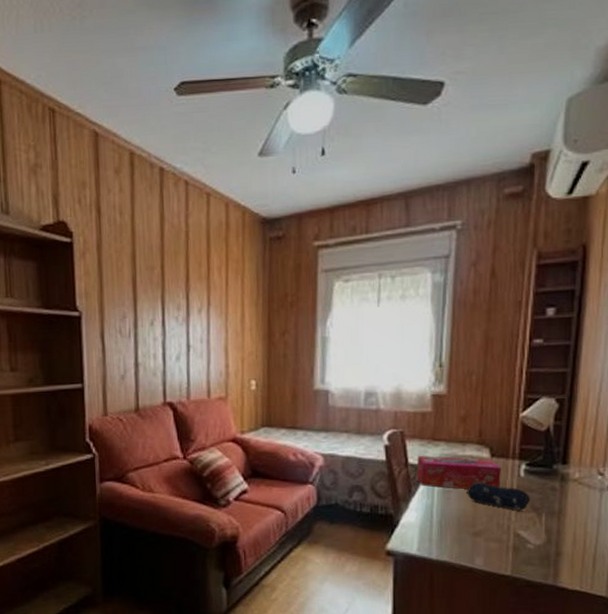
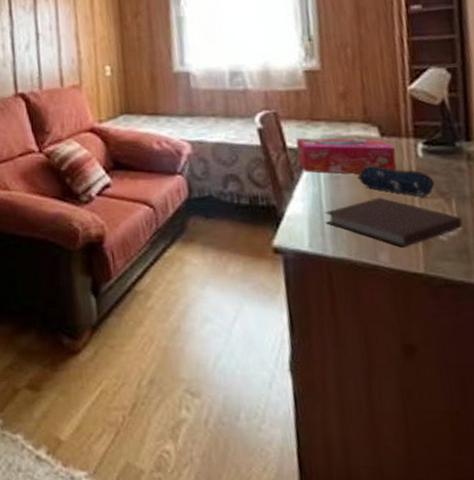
notebook: none [433,510,548,554] -> present [325,197,463,248]

